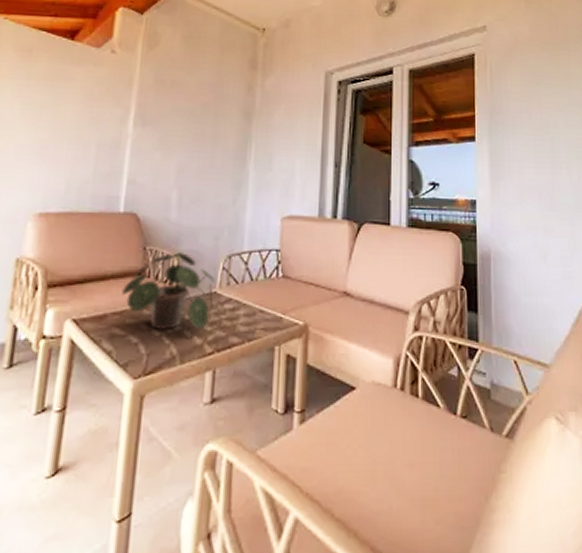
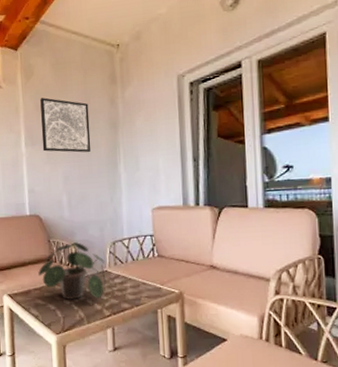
wall art: none [155,72,221,143] -> present [40,97,91,153]

